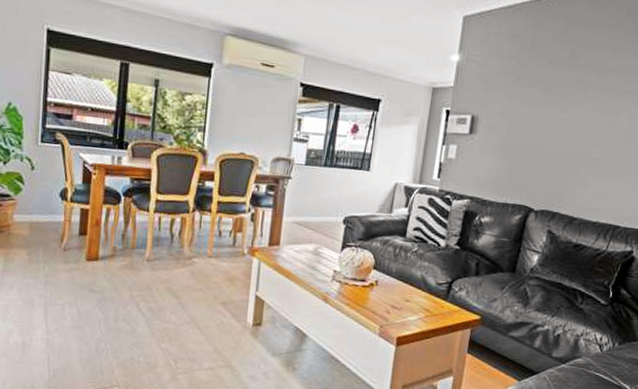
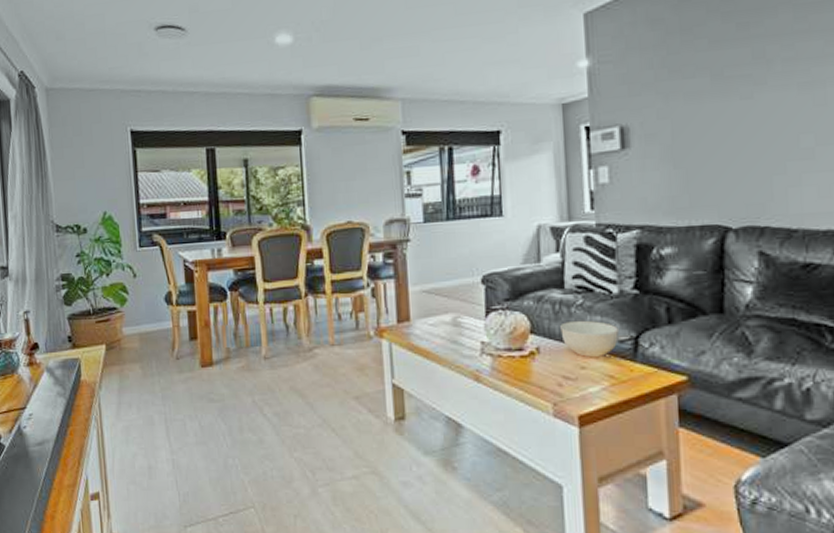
bowl: none [396,263,440,295] -> present [560,320,620,358]

